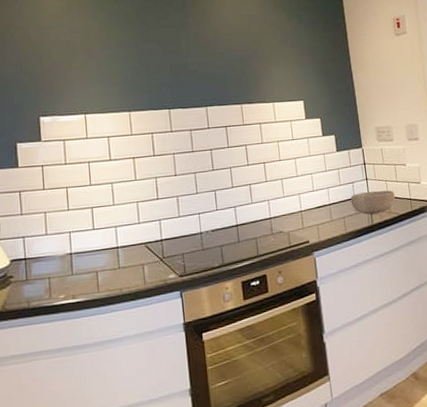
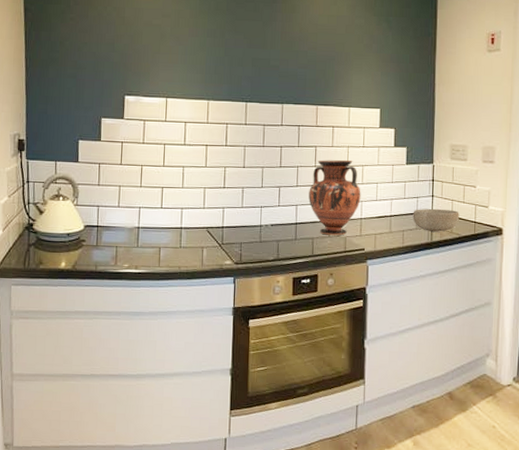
vase: none [245,154,298,233] -> present [308,159,361,236]

